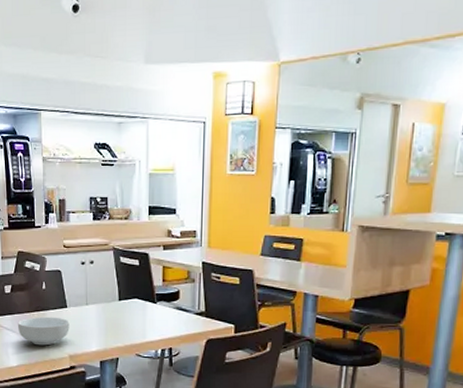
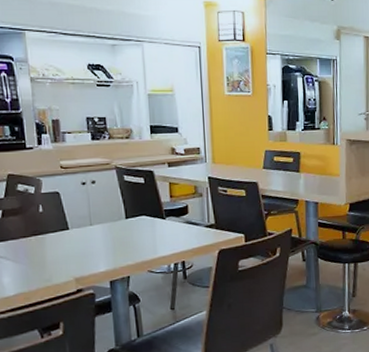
cereal bowl: present [17,316,70,346] -> none [12,240,73,271]

